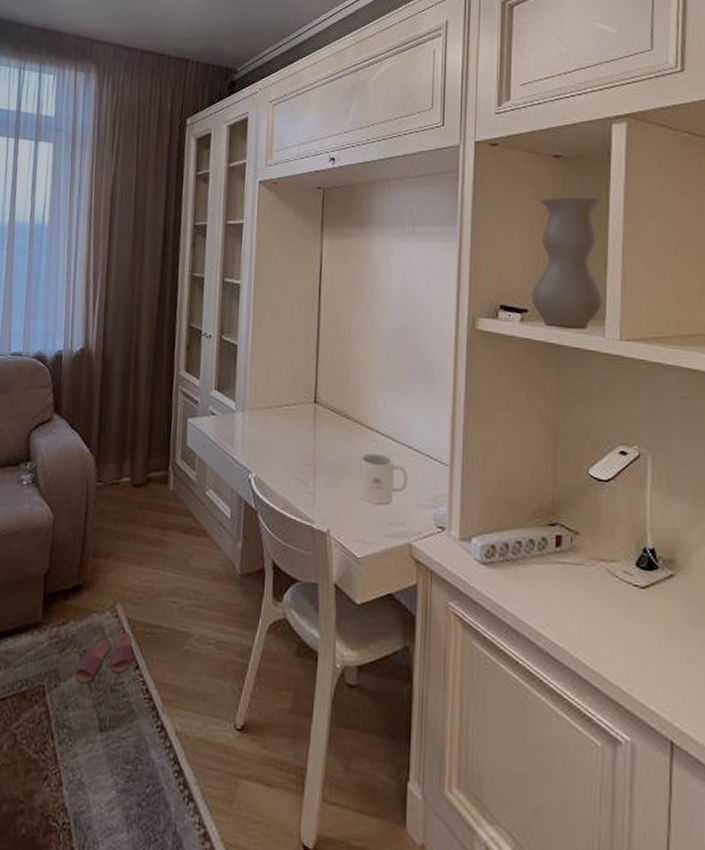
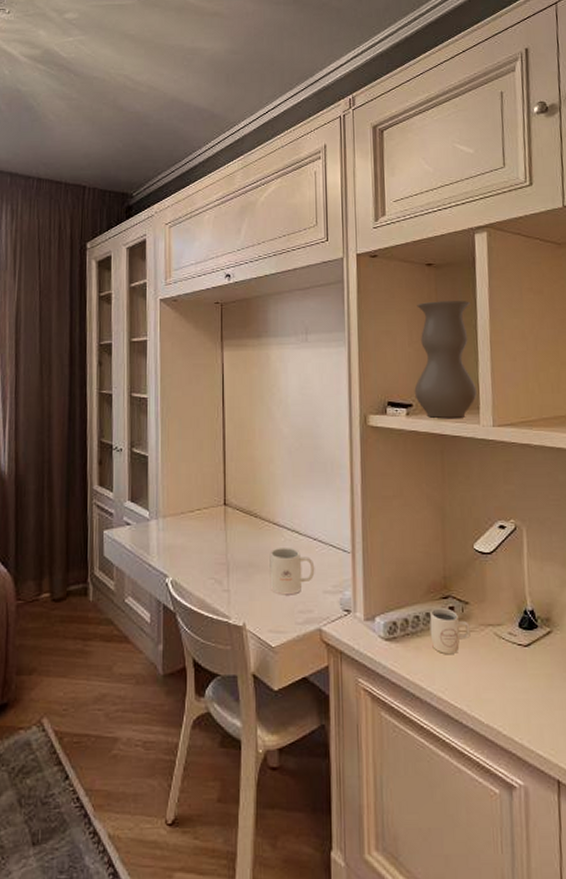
slippers: present [75,632,133,684] -> none [5,745,62,801]
mug: none [533,535,579,588] -> present [429,608,471,655]

